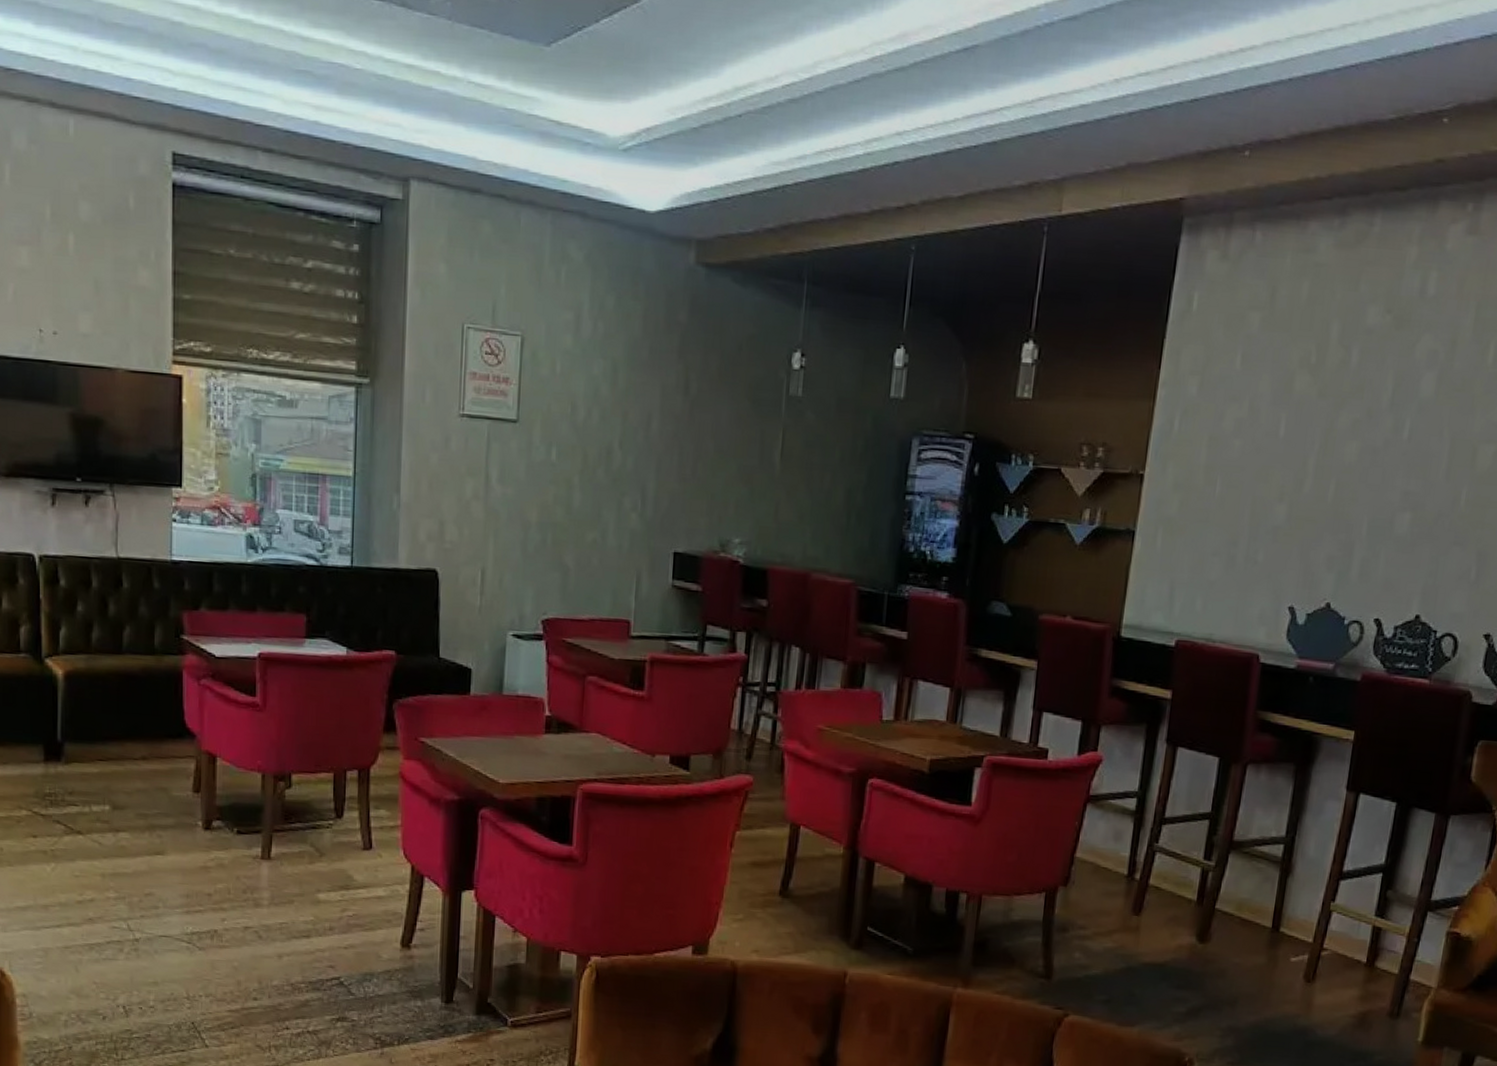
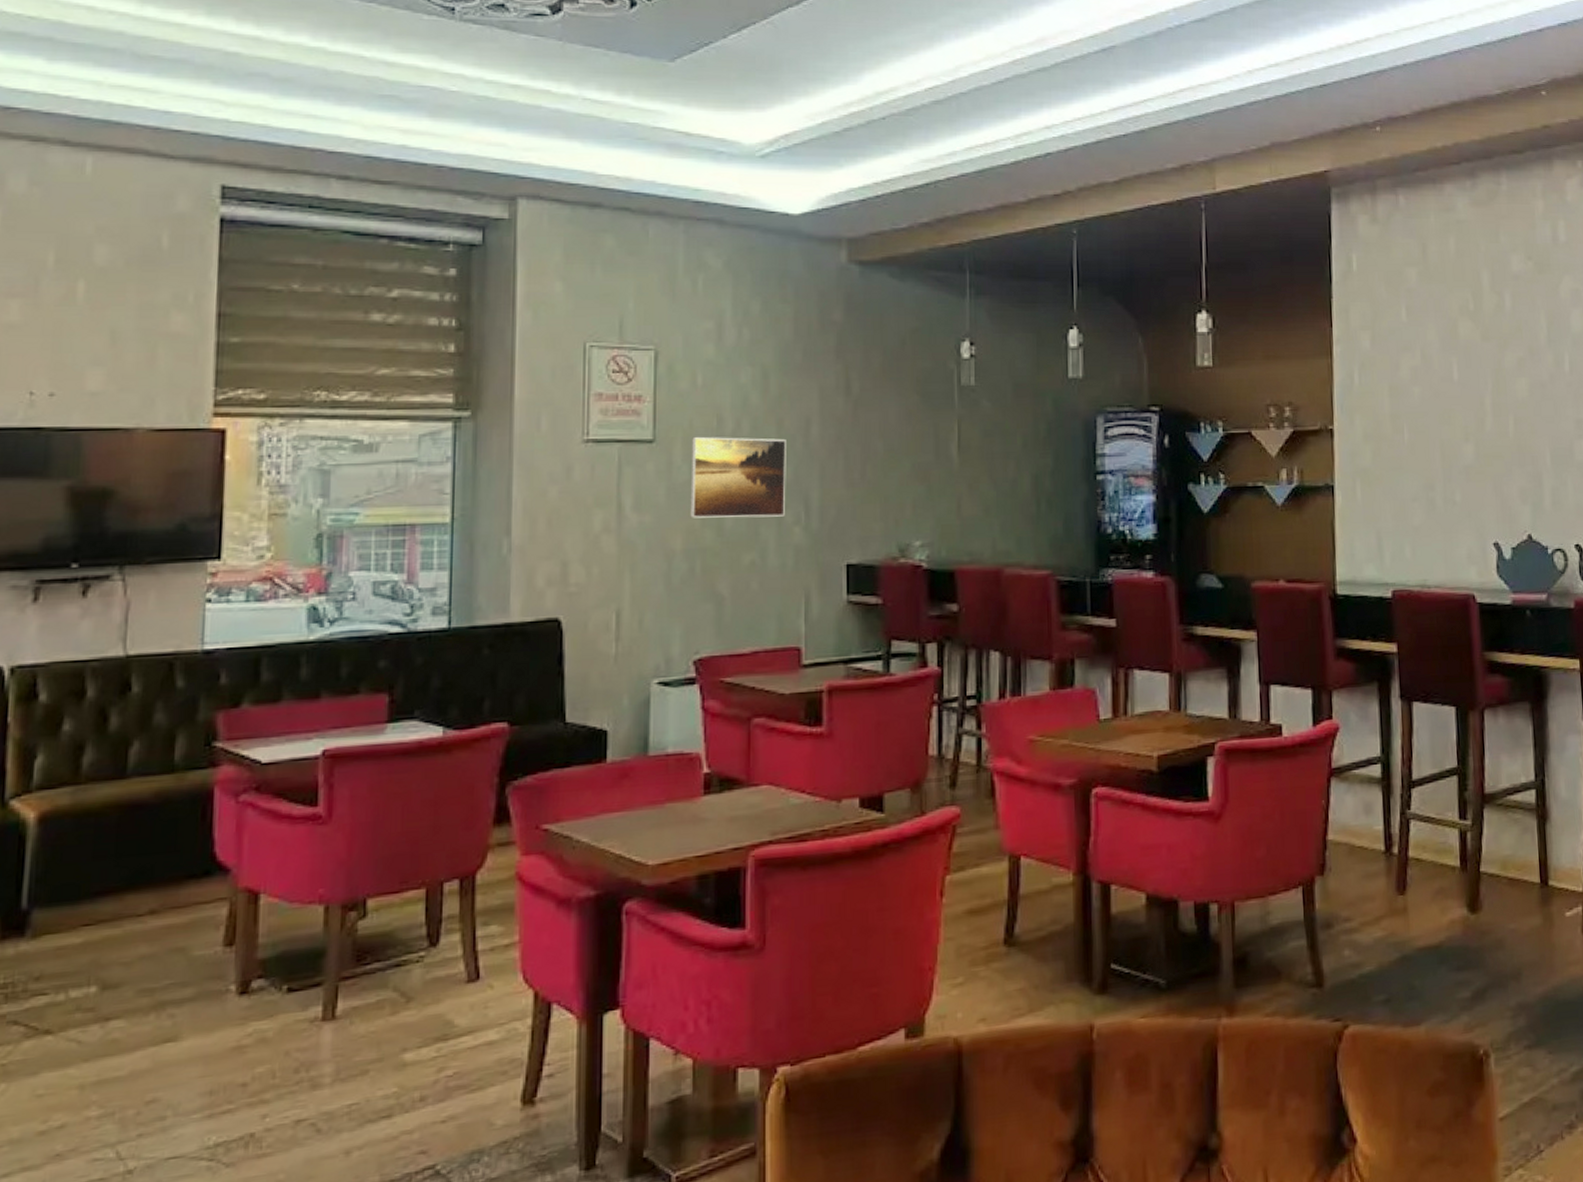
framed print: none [545,420,629,502] -> present [690,436,786,518]

